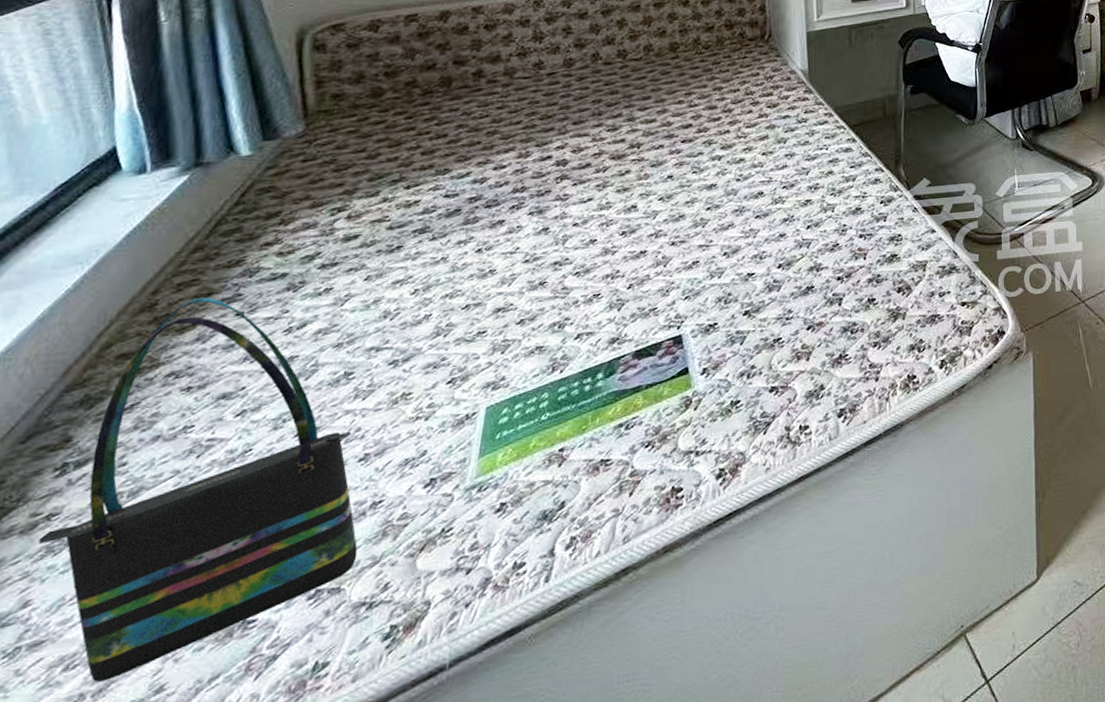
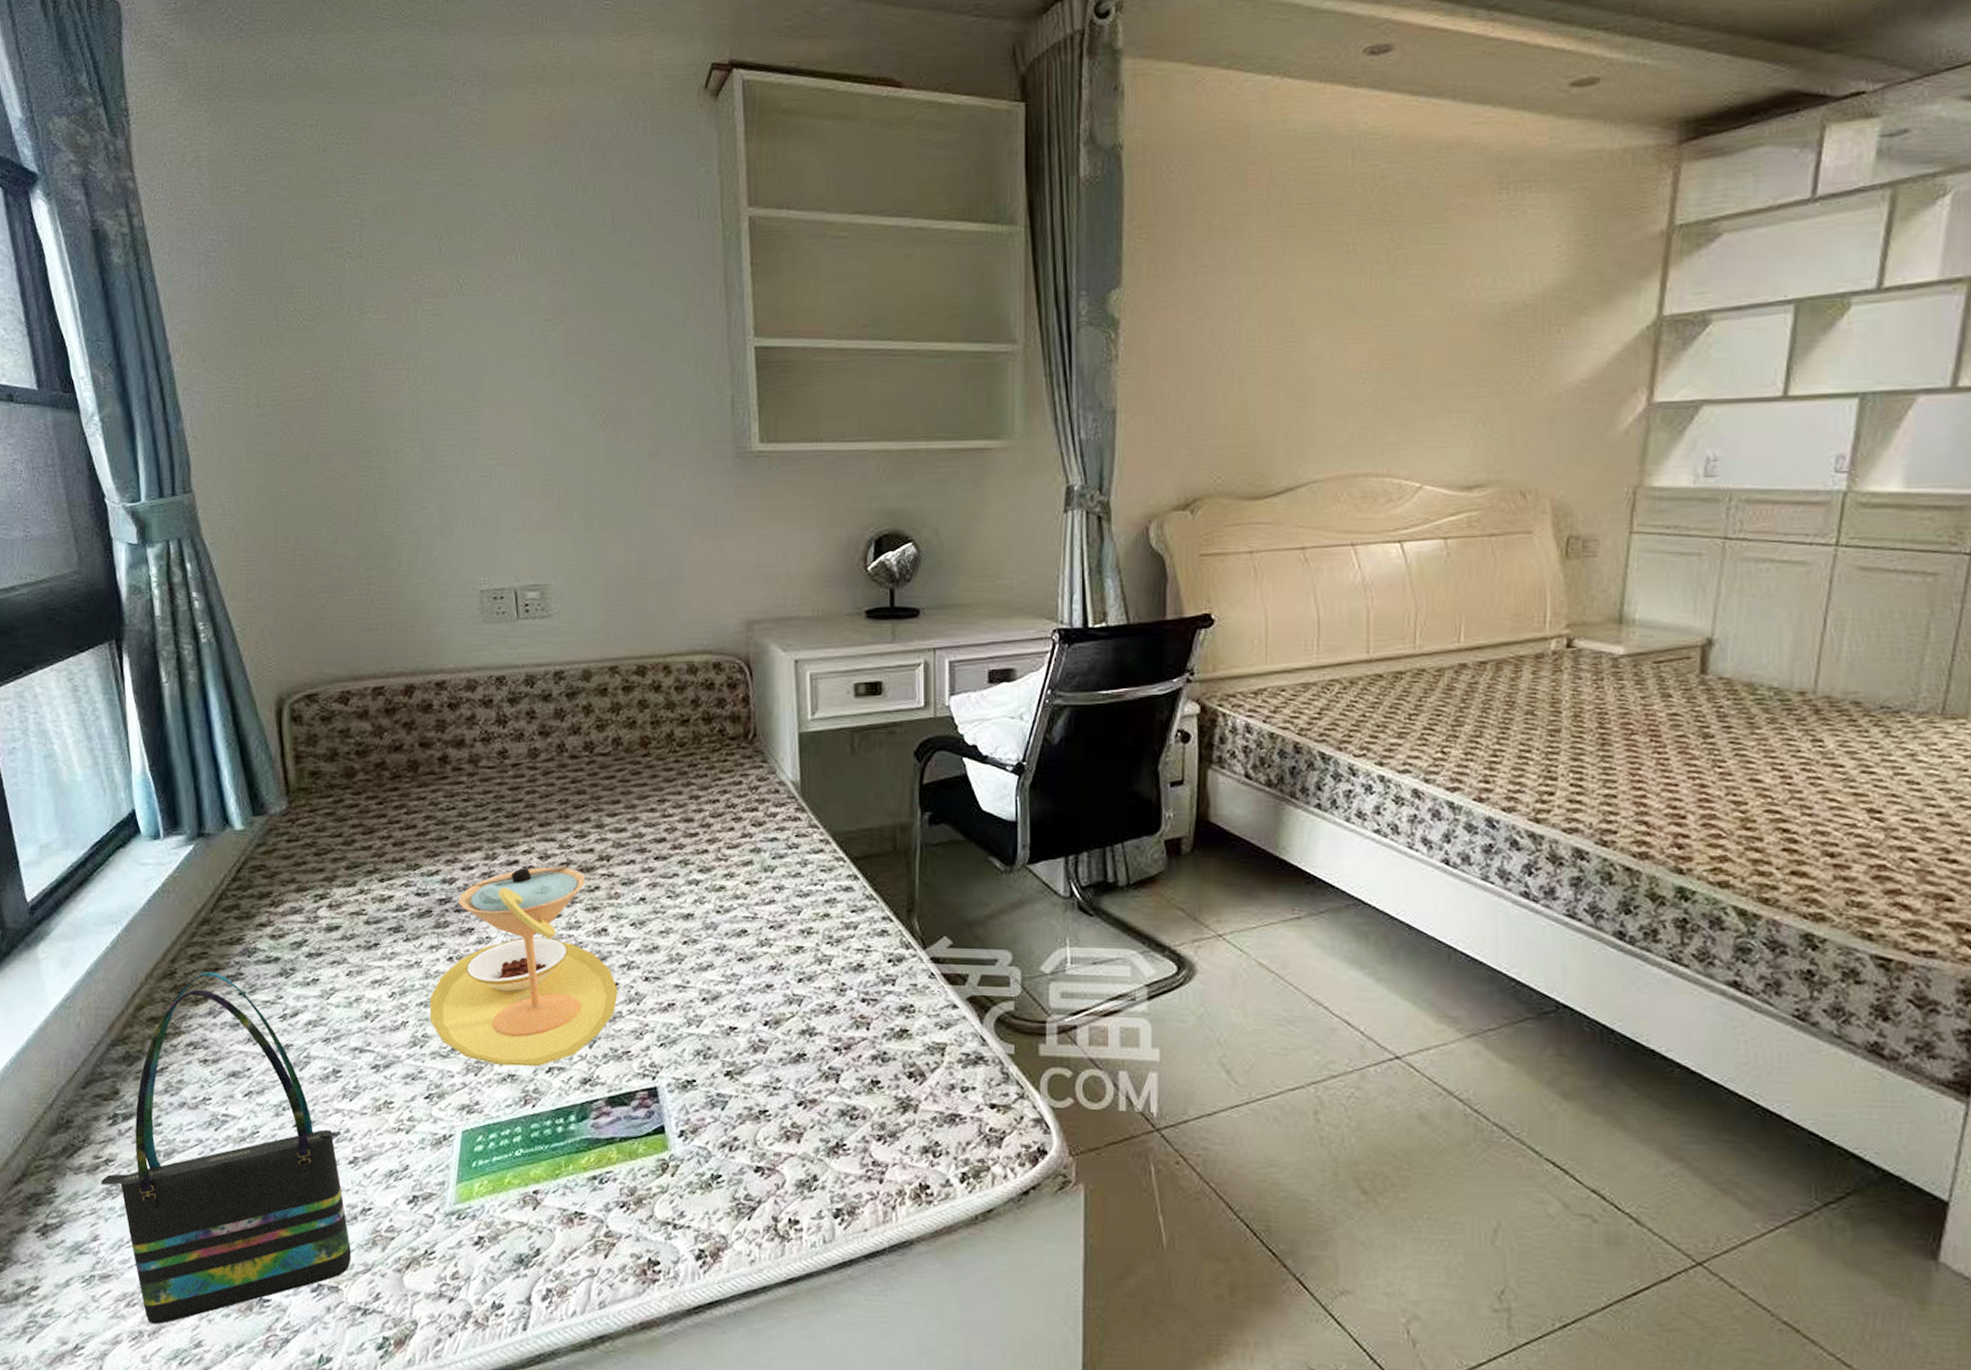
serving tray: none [455,156,646,340] -> present [429,866,618,1067]

